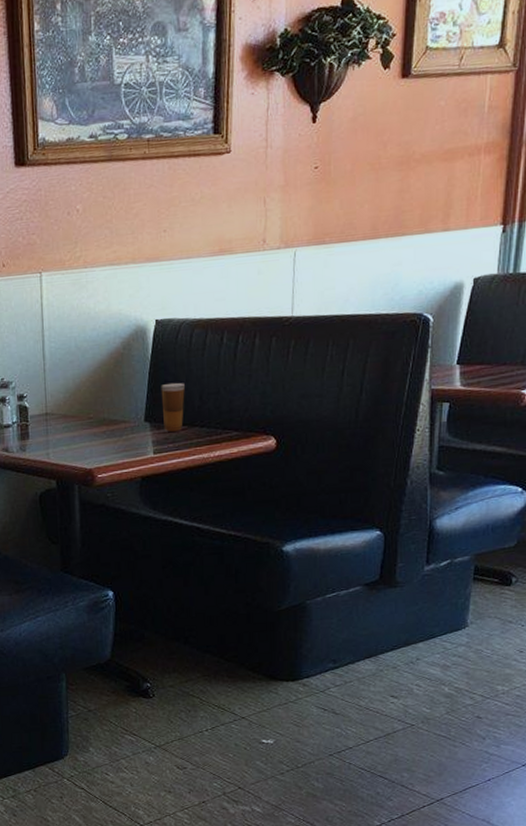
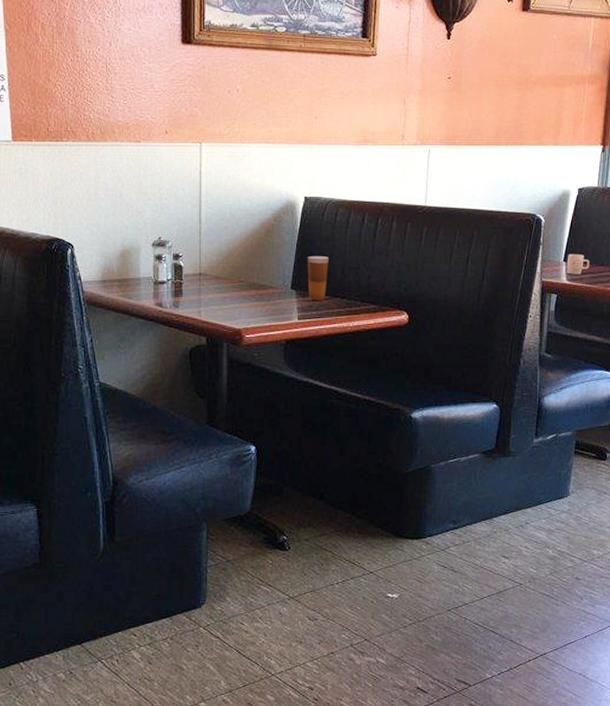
mug: none [461,354,489,379] -> present [567,253,590,275]

